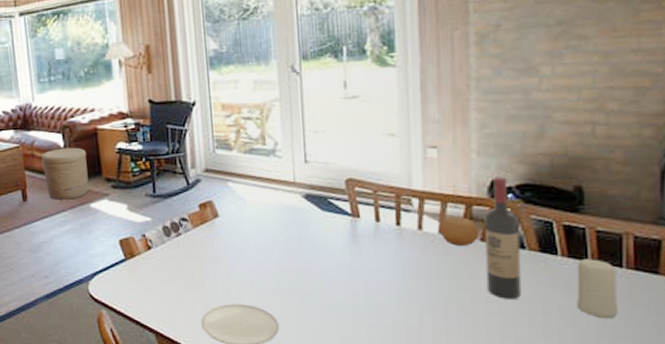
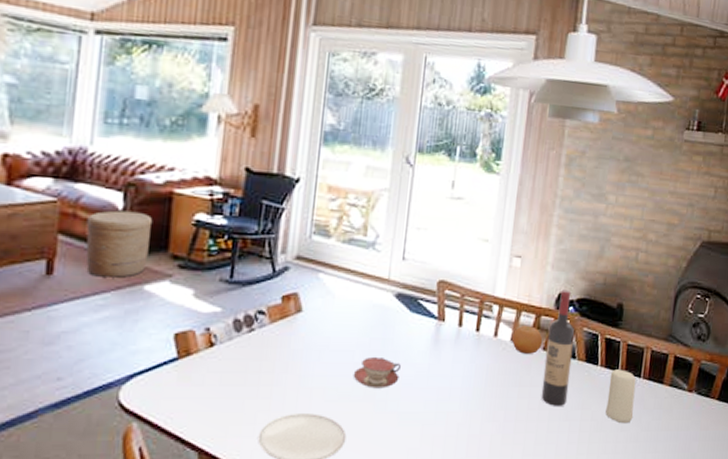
teacup: none [275,253,322,282] -> present [353,356,401,389]

